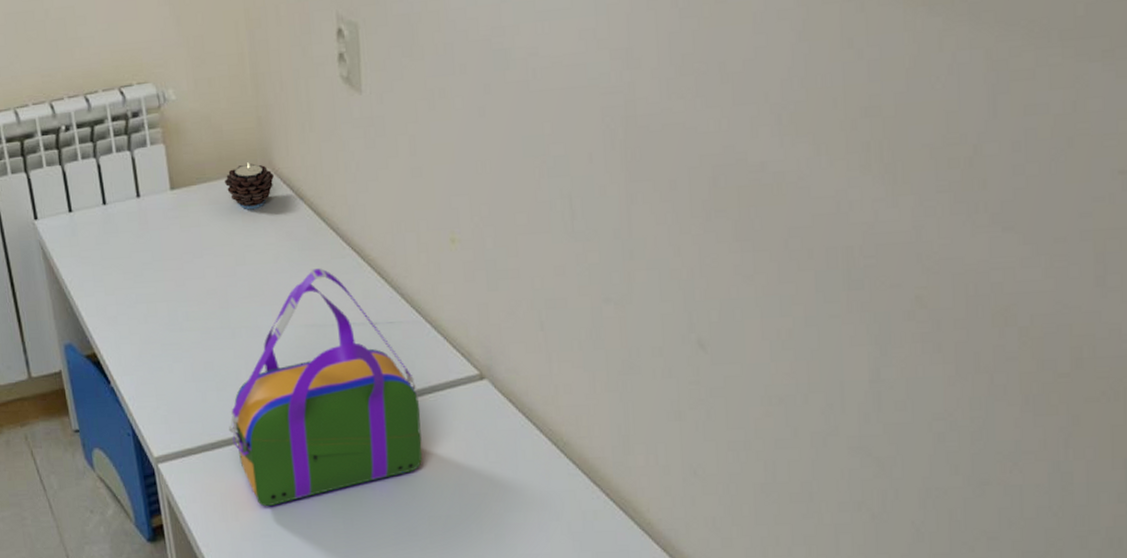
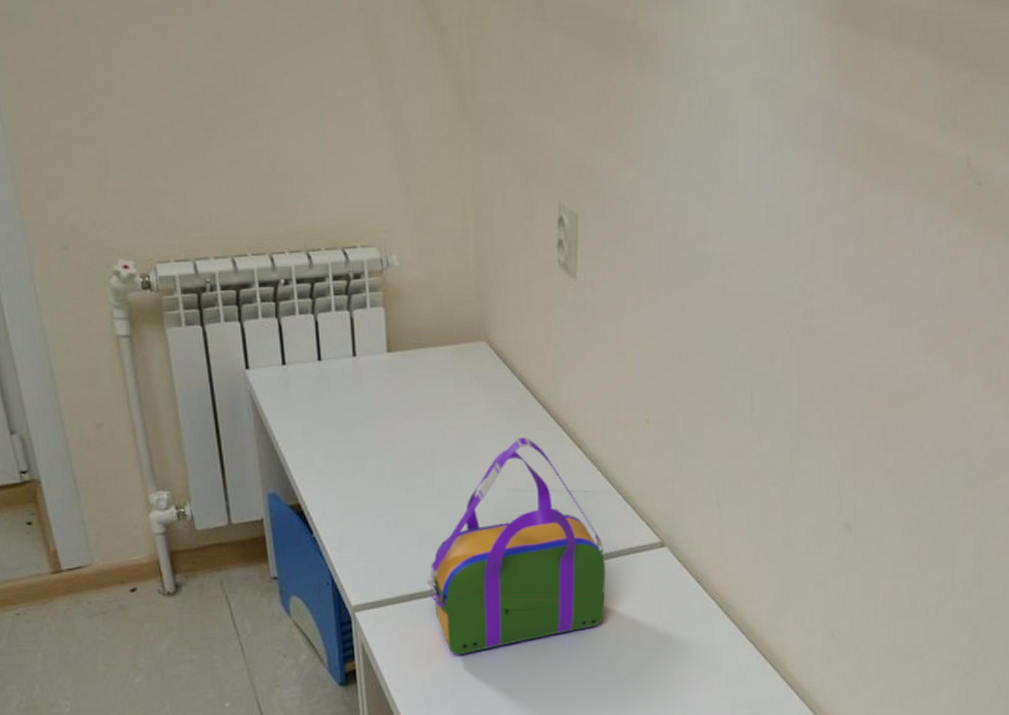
candle: present [224,162,274,210] -> none [440,333,488,378]

